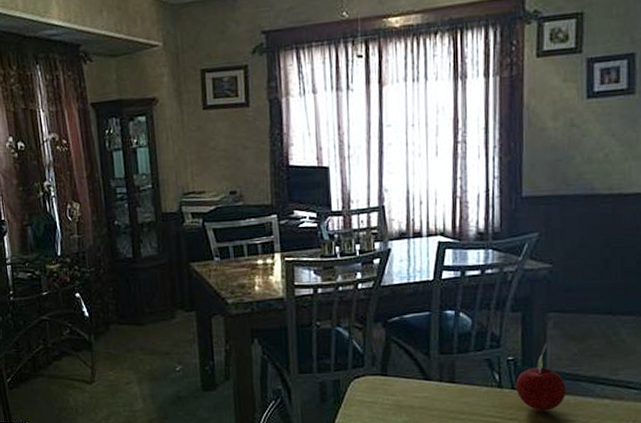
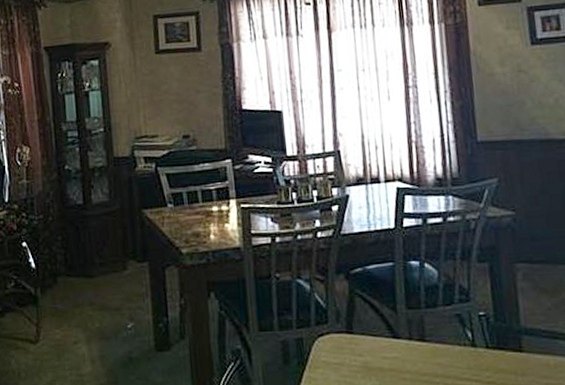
fruit: present [516,342,566,411] -> none [490,296,545,373]

